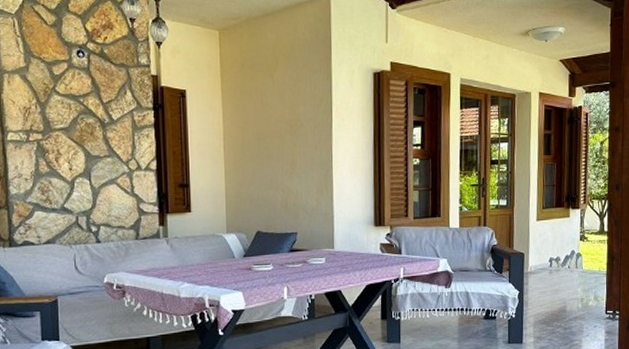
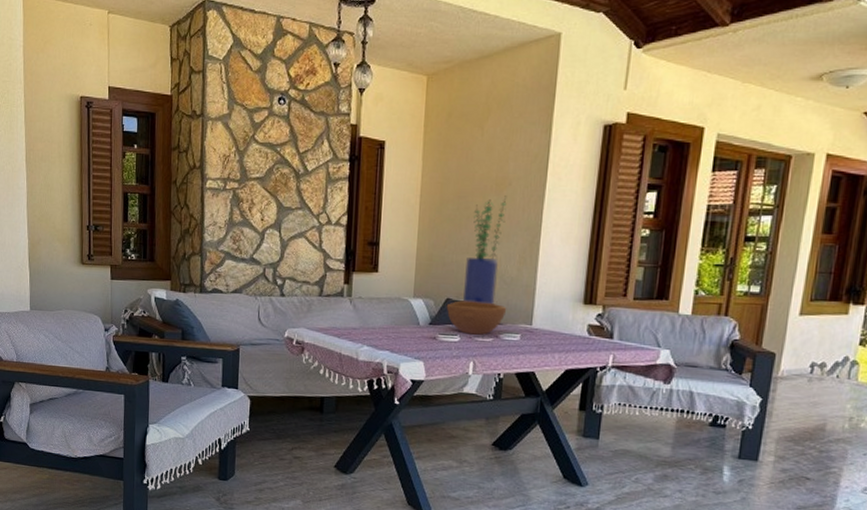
bowl: none [257,231,311,262] -> present [446,300,507,335]
vase: none [270,135,301,233] -> present [463,196,507,304]

